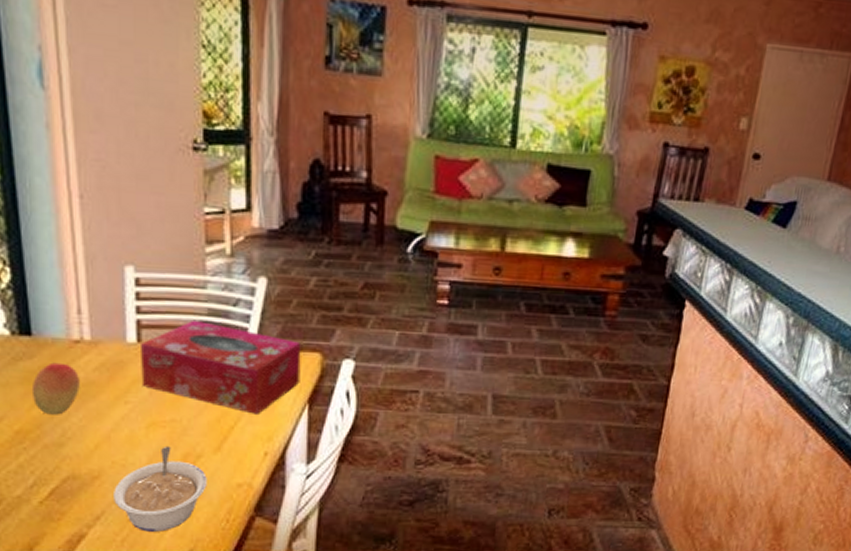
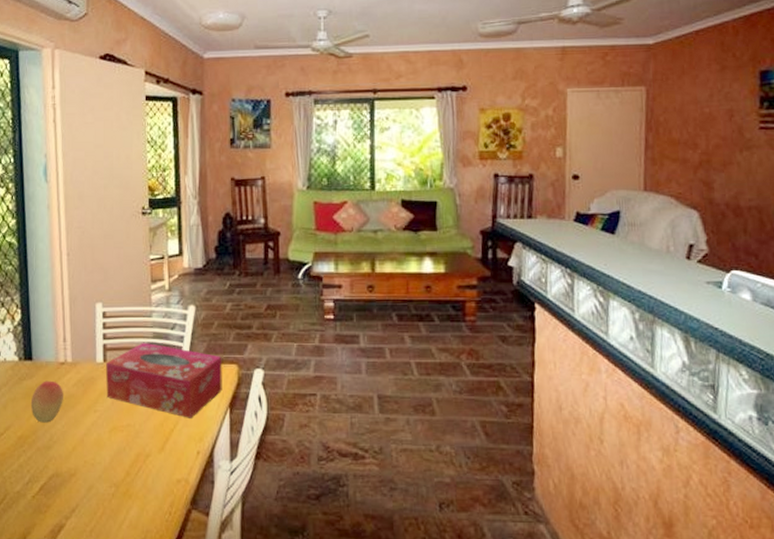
legume: present [114,445,207,532] -> none [85,447,154,523]

